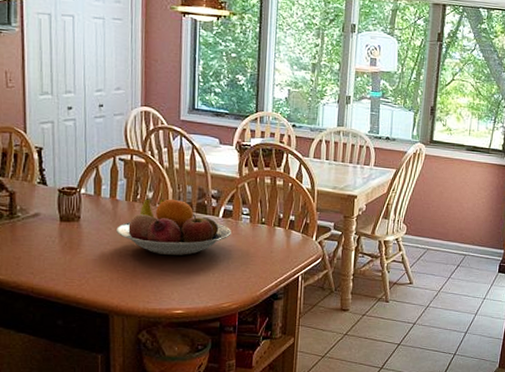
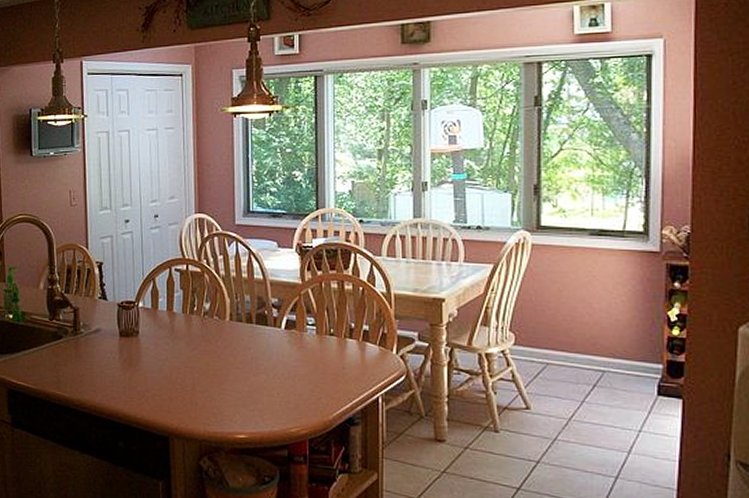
fruit bowl: present [116,198,231,256] -> none [174,309,296,372]

